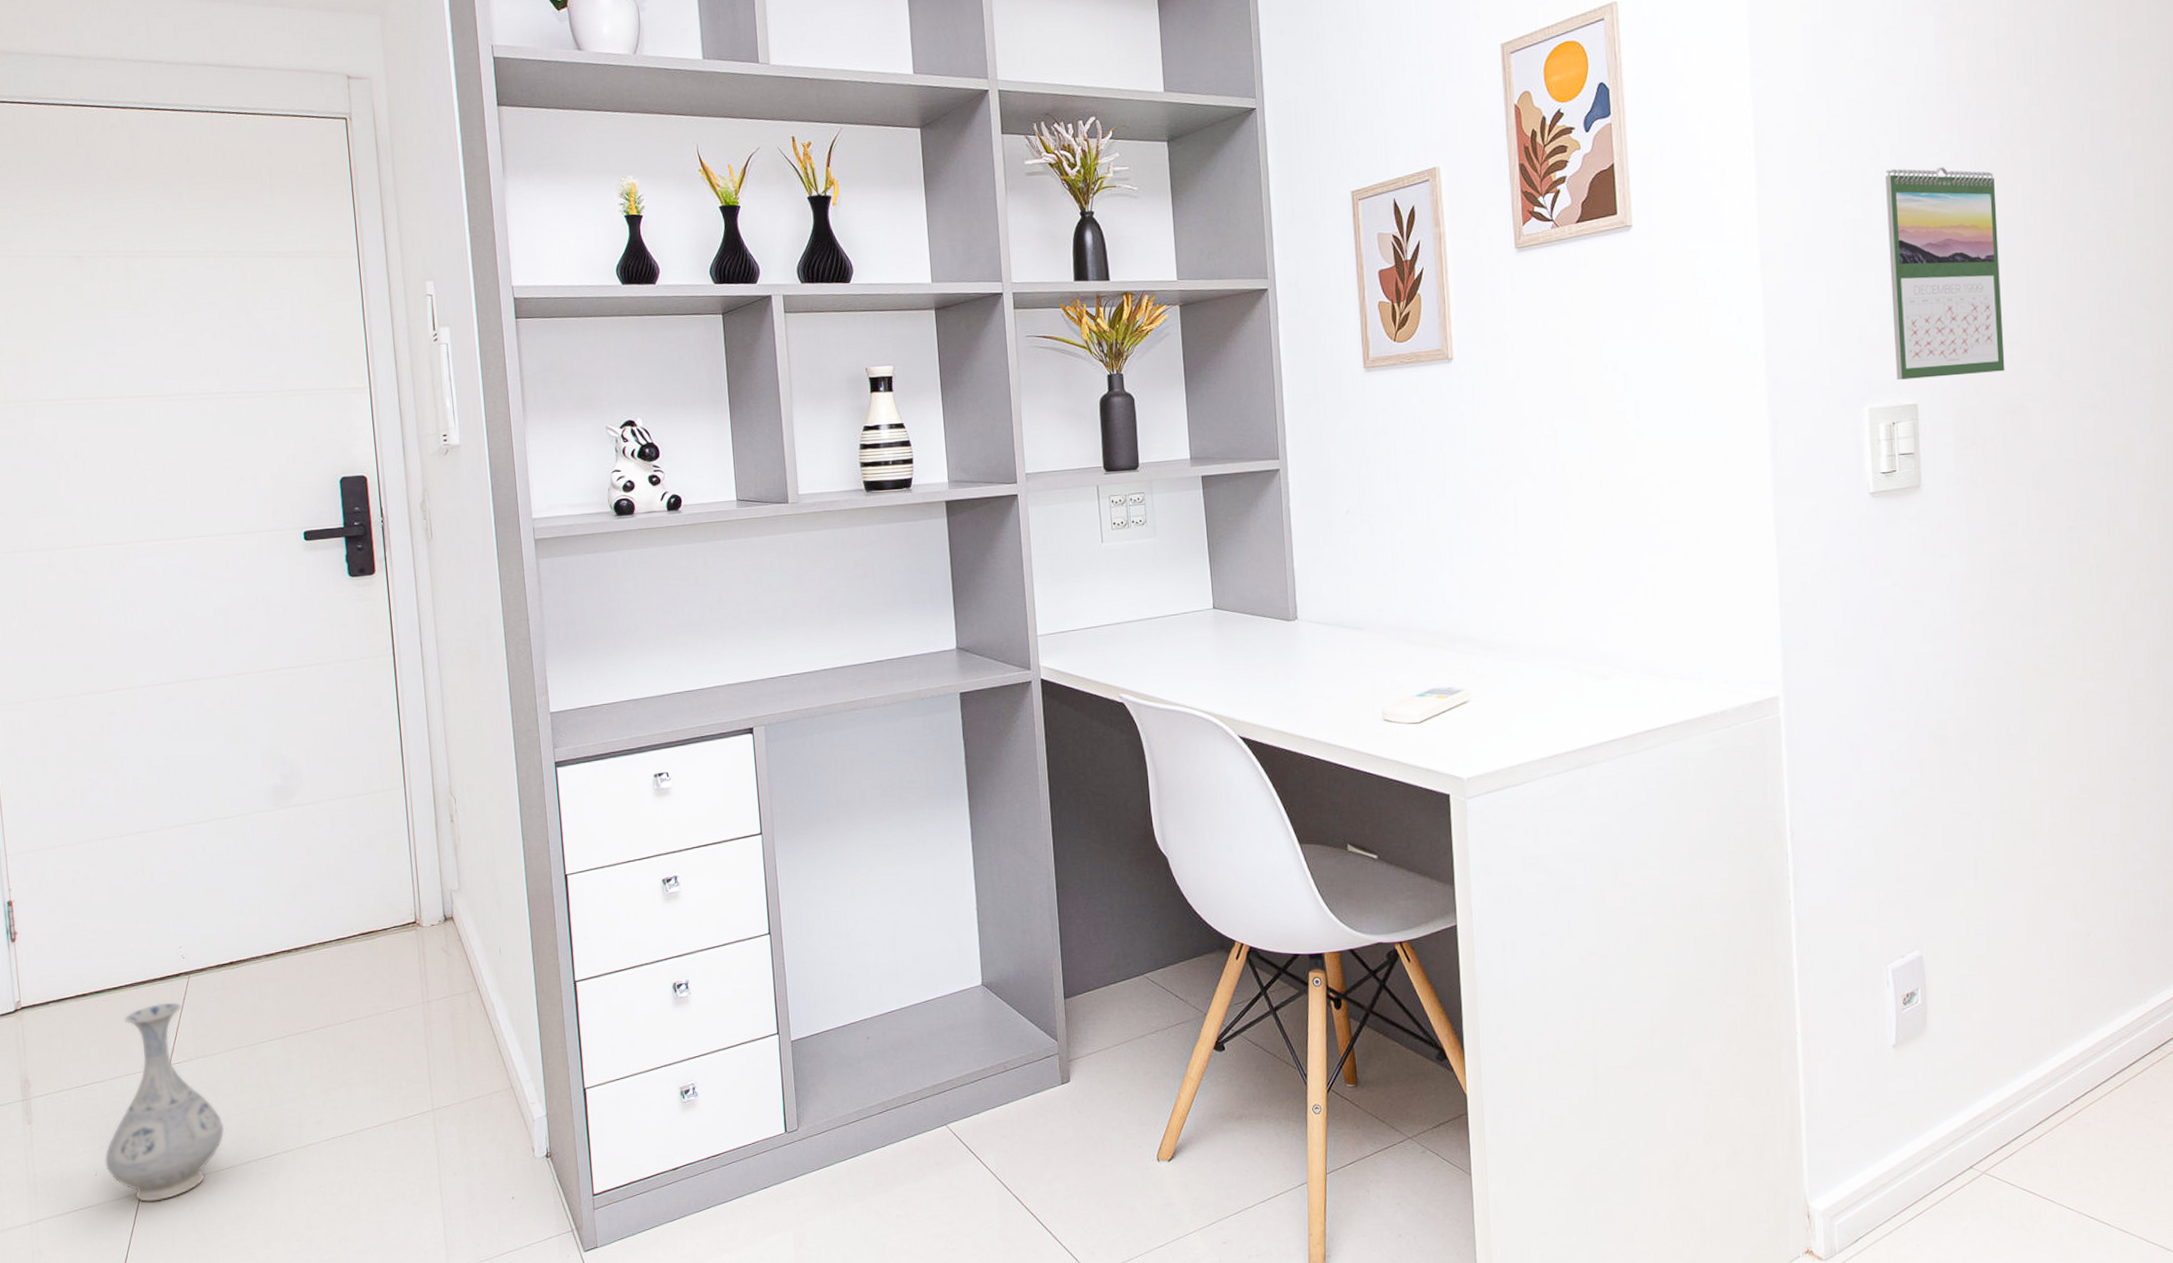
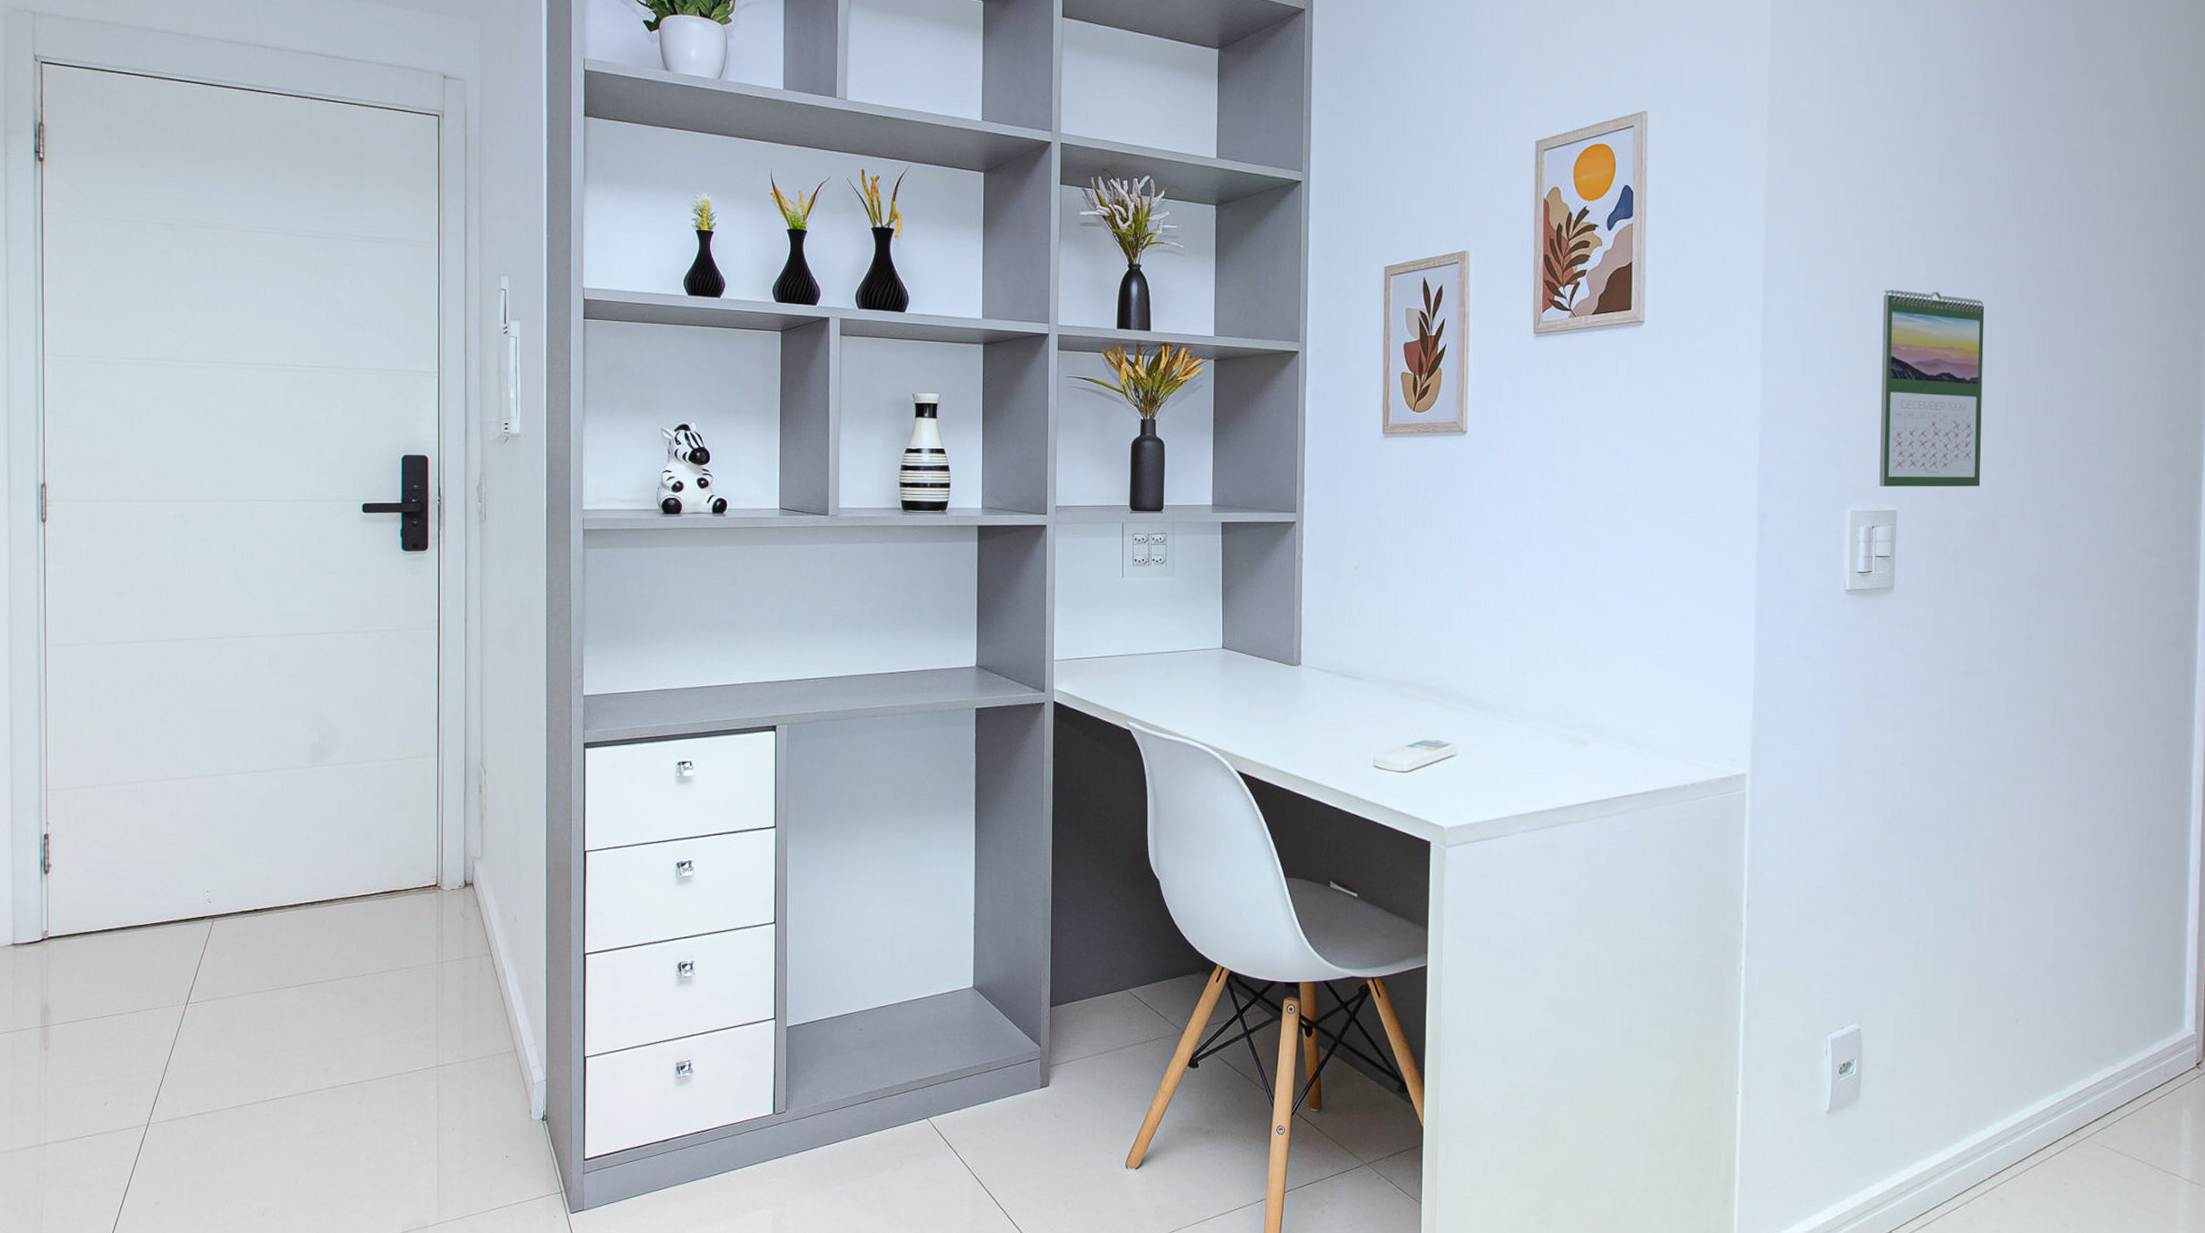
vase: present [105,1002,224,1203] -> none [116,943,235,1135]

